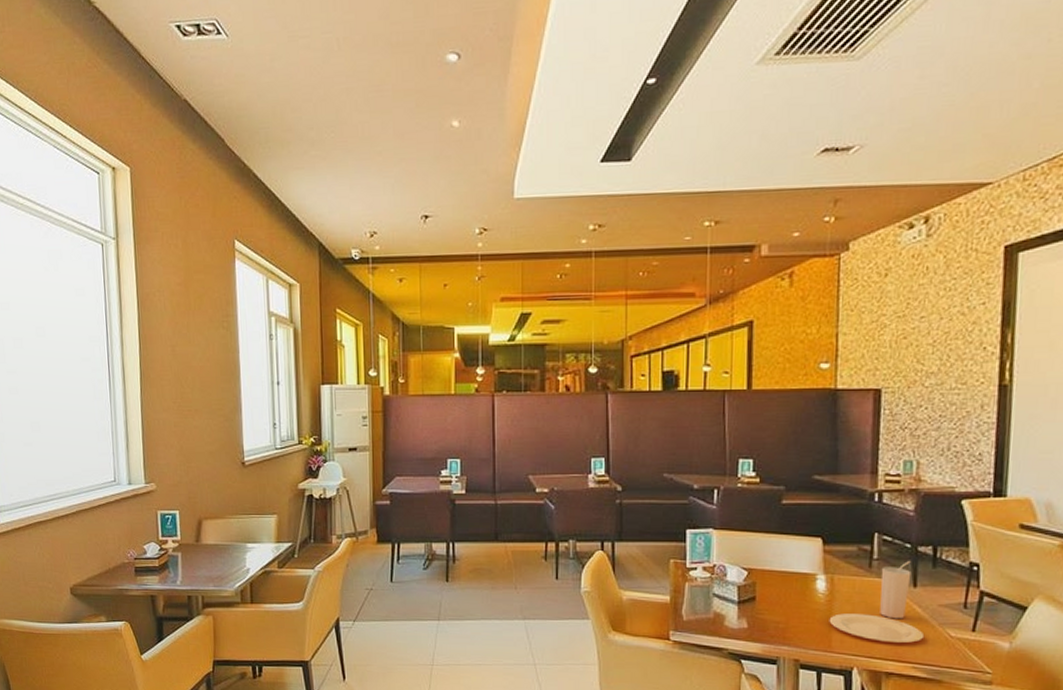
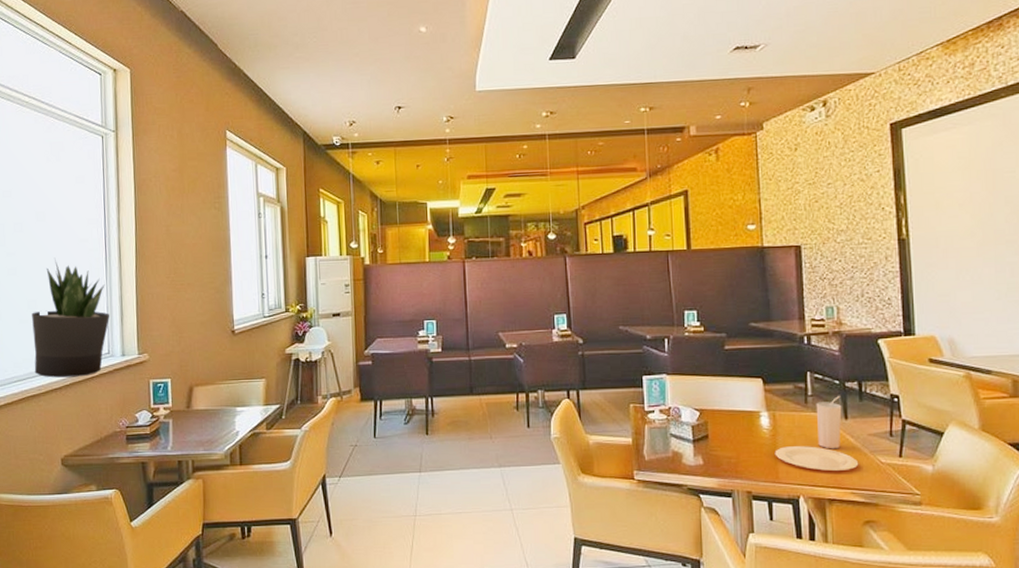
planter: none [35,378,116,505] -> present [32,259,110,378]

